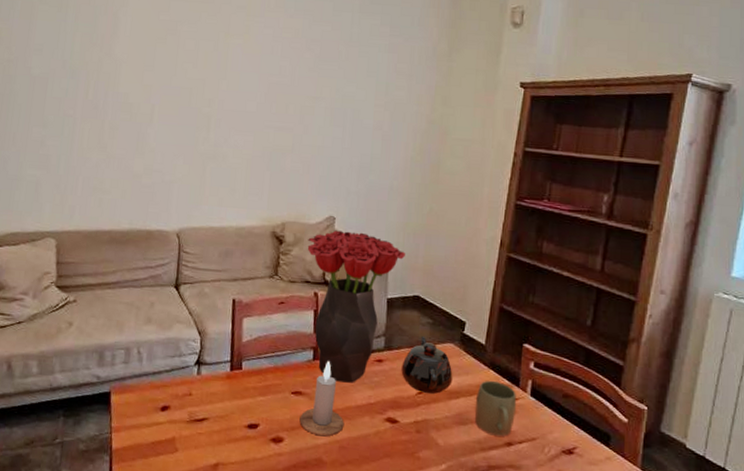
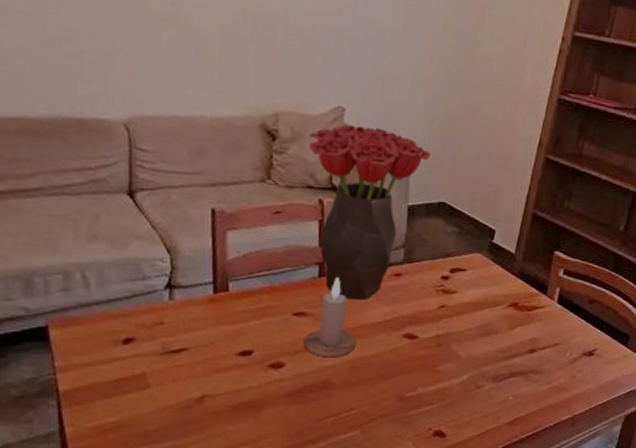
teapot: present [401,336,453,394] -> none [422,246,479,306]
mug: present [474,380,517,437] -> none [499,289,543,344]

